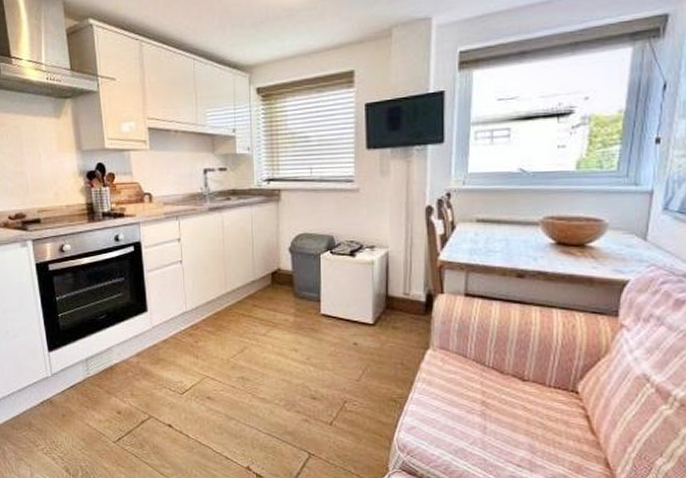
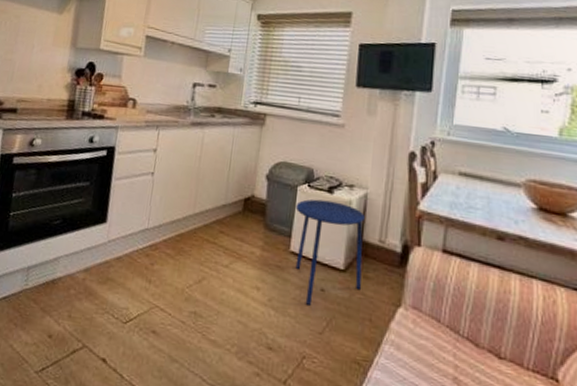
side table: none [321,264,392,358] -> present [295,199,365,305]

